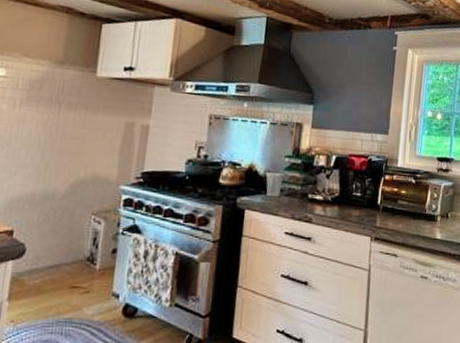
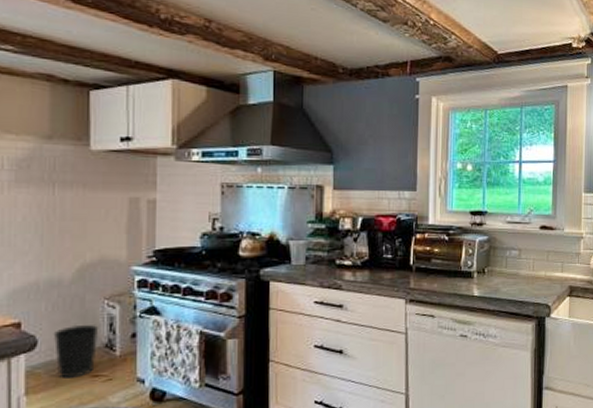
wastebasket: none [39,236,84,287] -> present [53,324,99,378]

